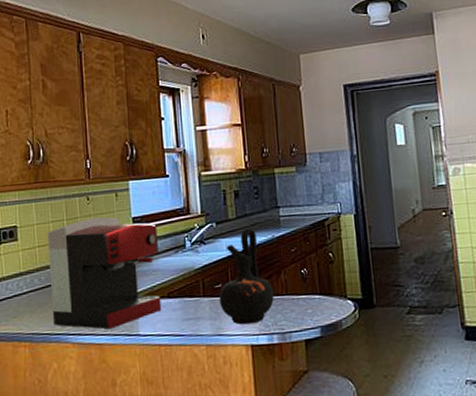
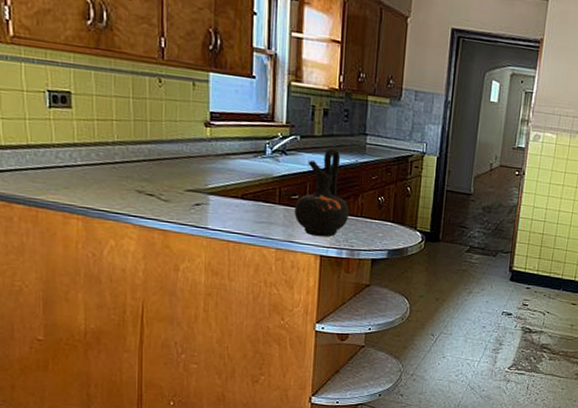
coffee maker: present [47,217,162,329] -> none [108,102,237,218]

